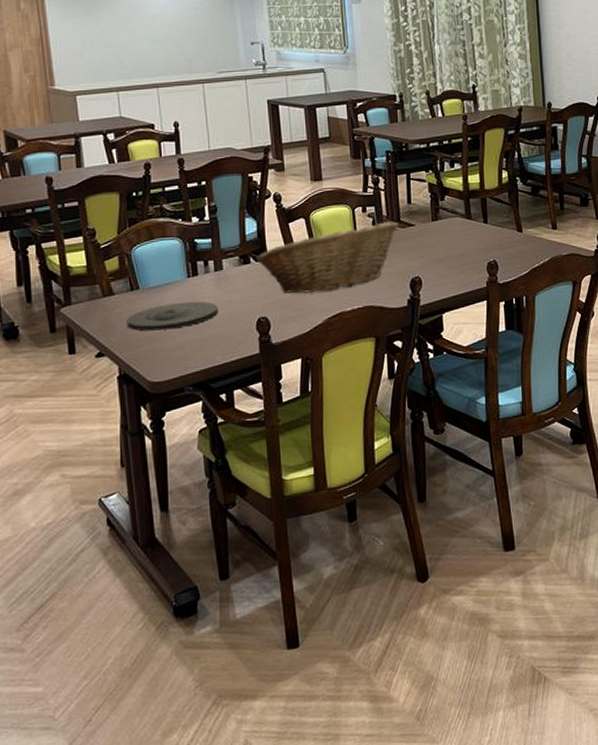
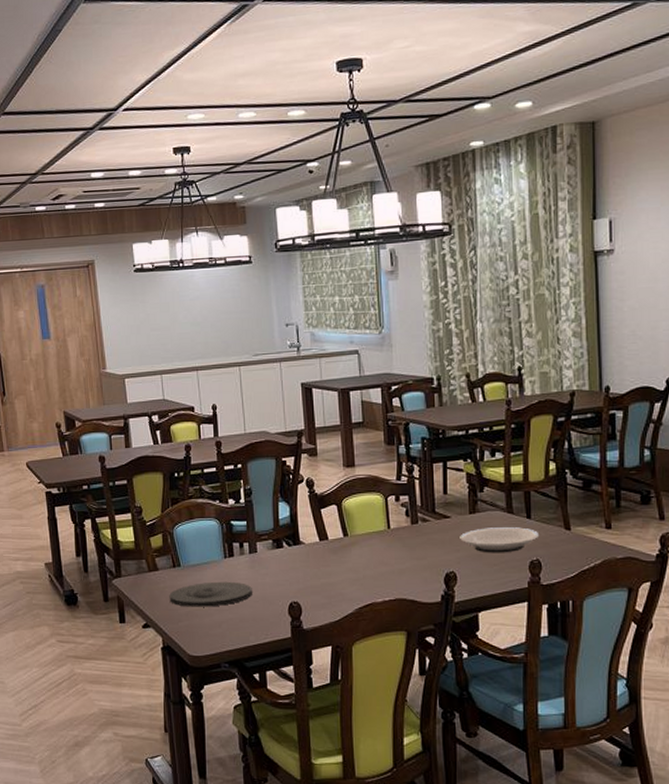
fruit basket: present [256,221,398,294] -> none [288,512,433,581]
plate: none [424,231,494,257] -> present [460,527,538,553]

